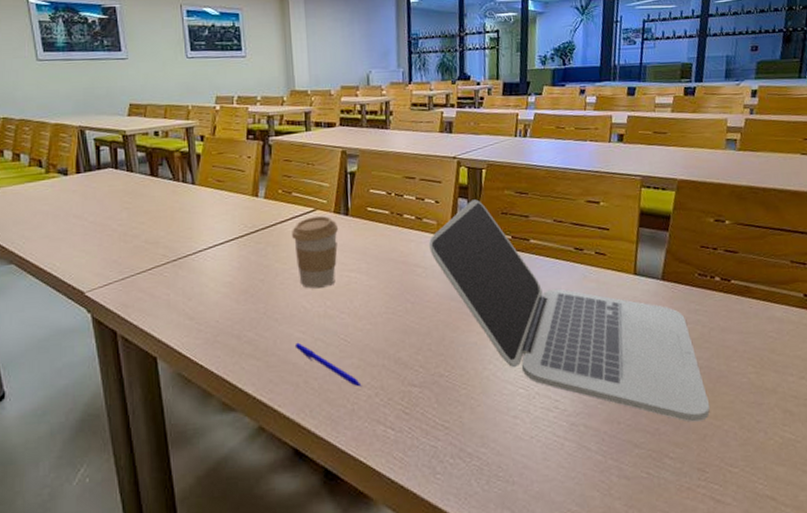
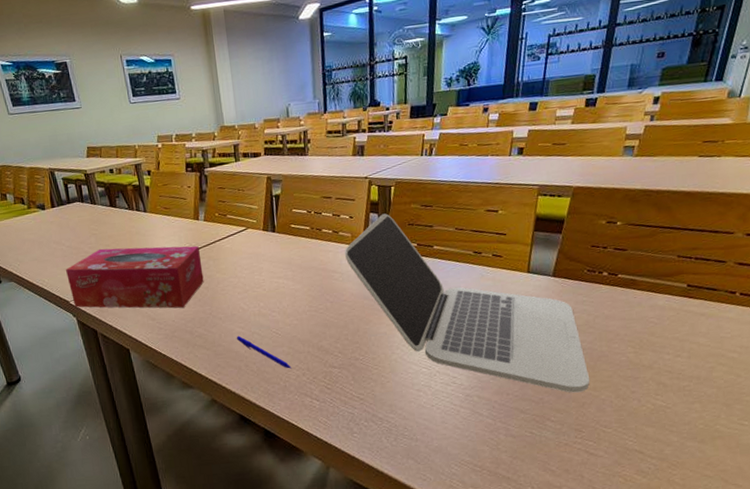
tissue box: none [85,226,259,306] -> present [66,245,204,309]
coffee cup: present [292,216,338,289] -> none [228,233,267,293]

